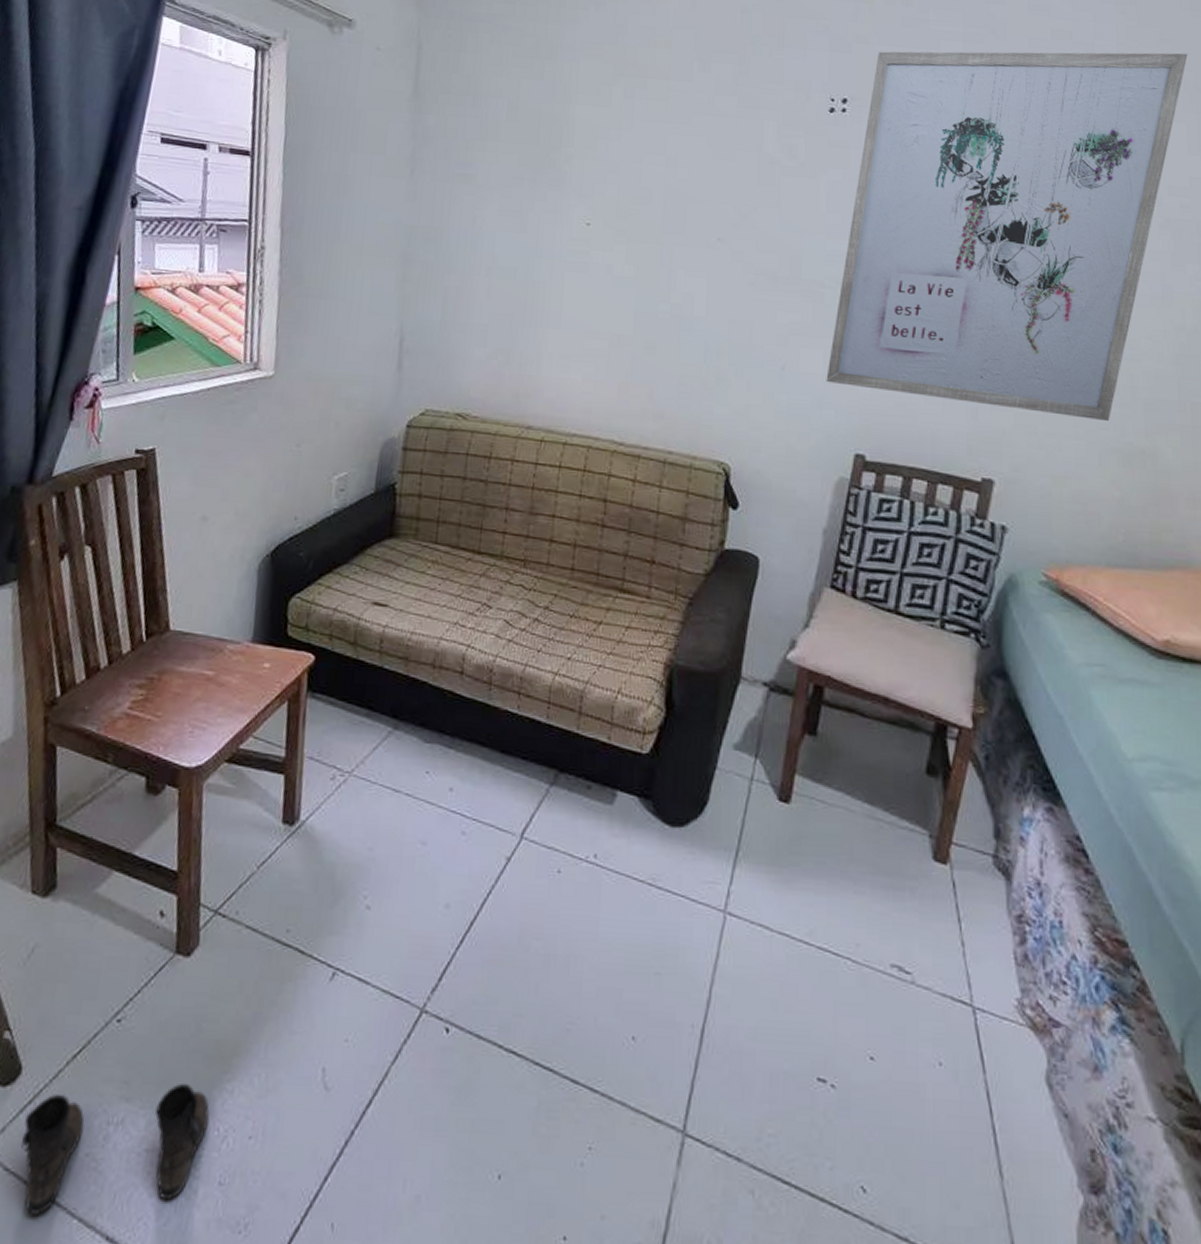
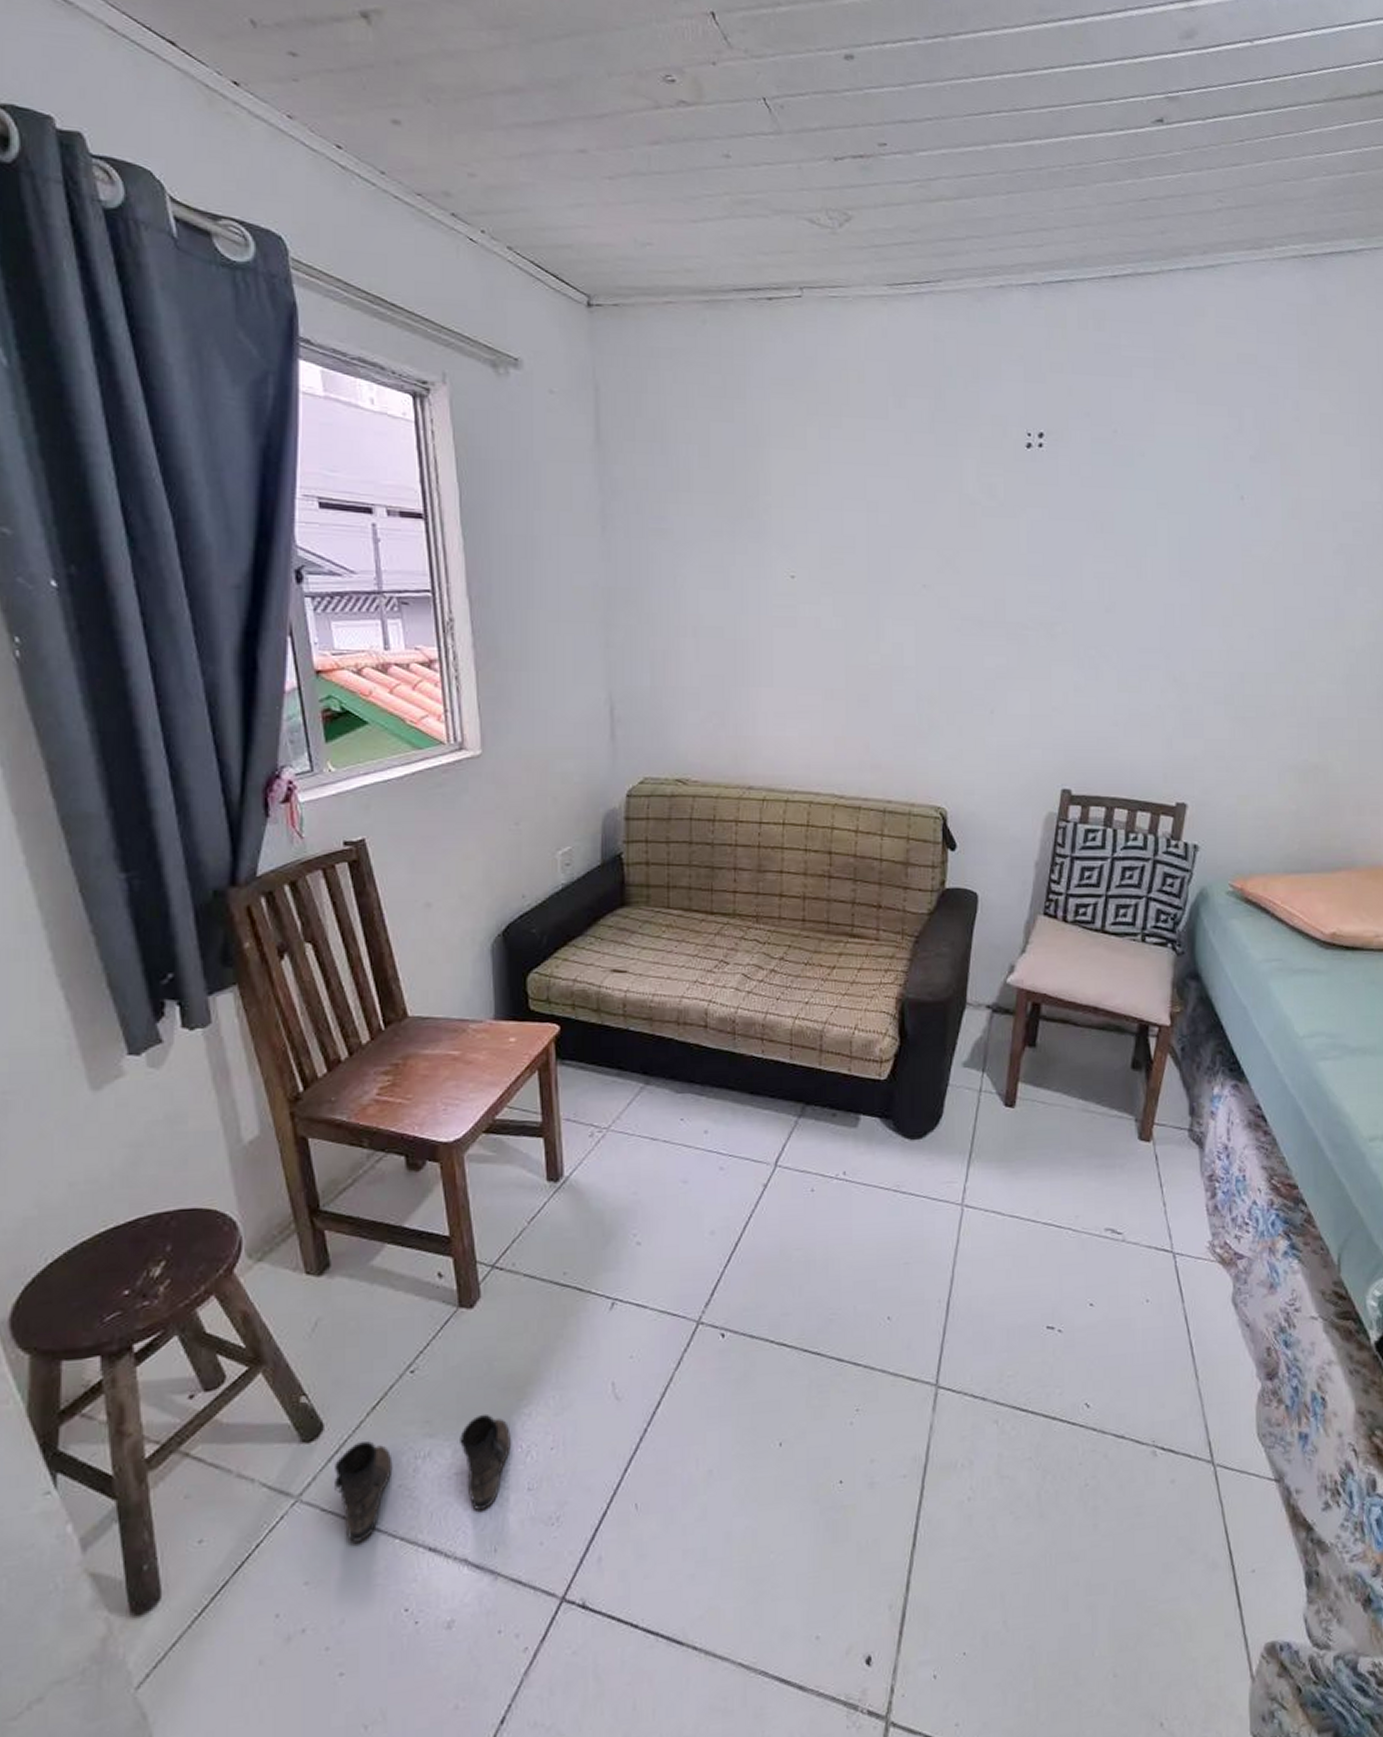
wall art: present [826,51,1188,422] -> none [1033,375,1363,742]

